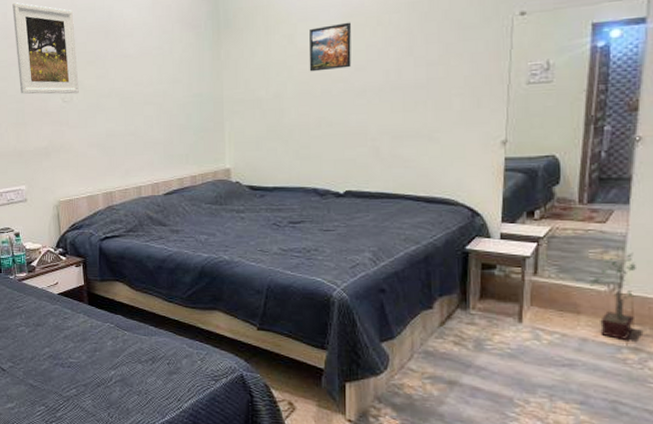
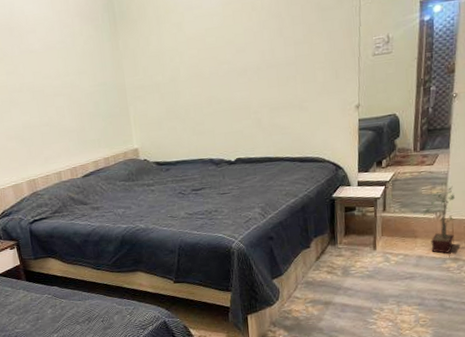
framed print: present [309,22,351,72] -> none [195,9,233,56]

